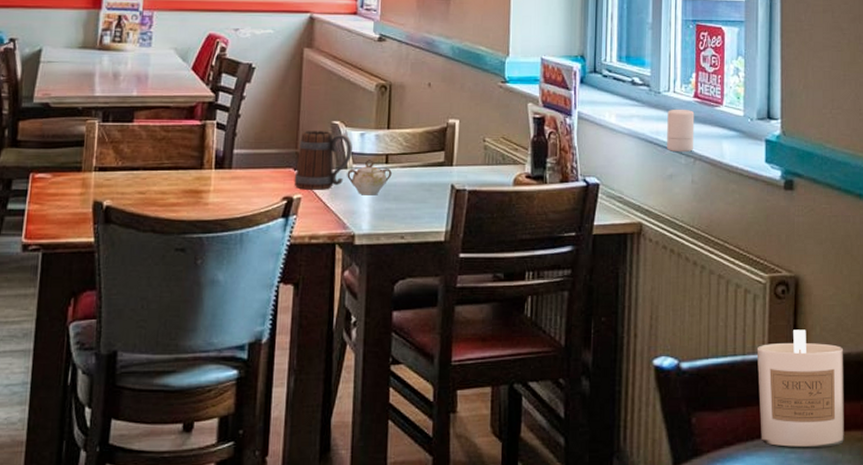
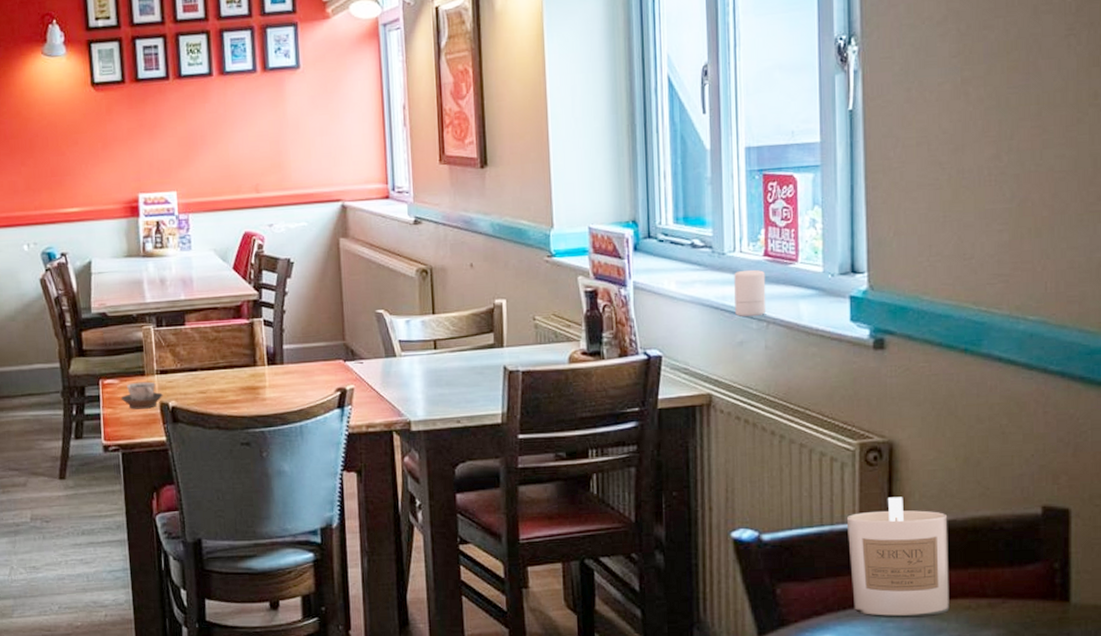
cup: none [50,178,98,207] -> present [120,381,163,409]
beer mug: present [294,130,352,190] -> none [345,320,400,380]
sugar bowl: present [347,160,392,195] -> none [396,346,442,382]

